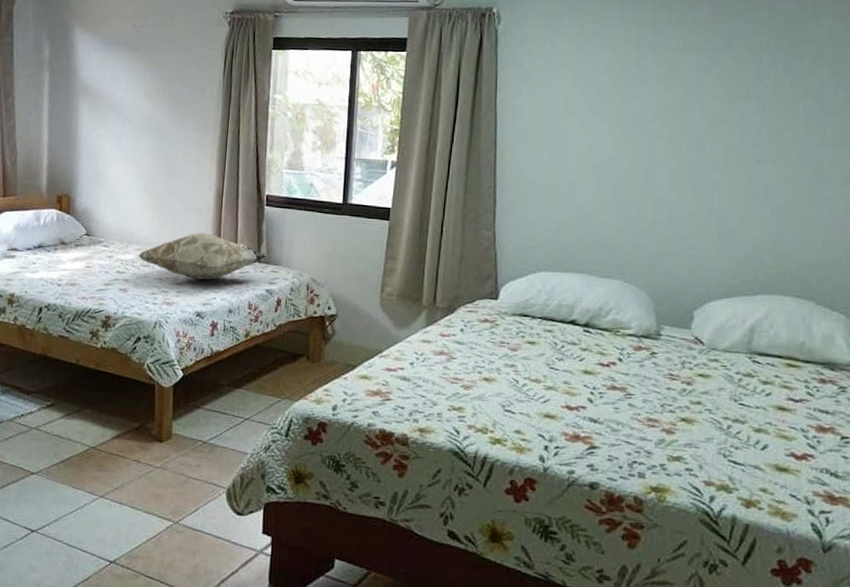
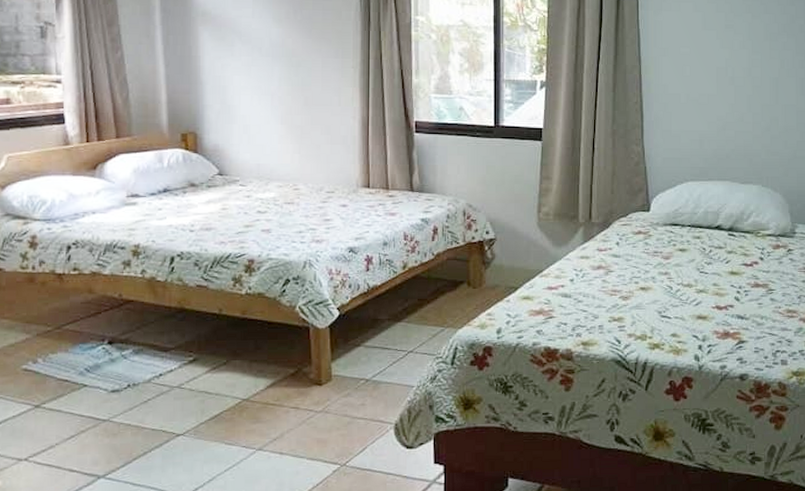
decorative pillow: present [138,232,267,280] -> none [280,164,420,214]

